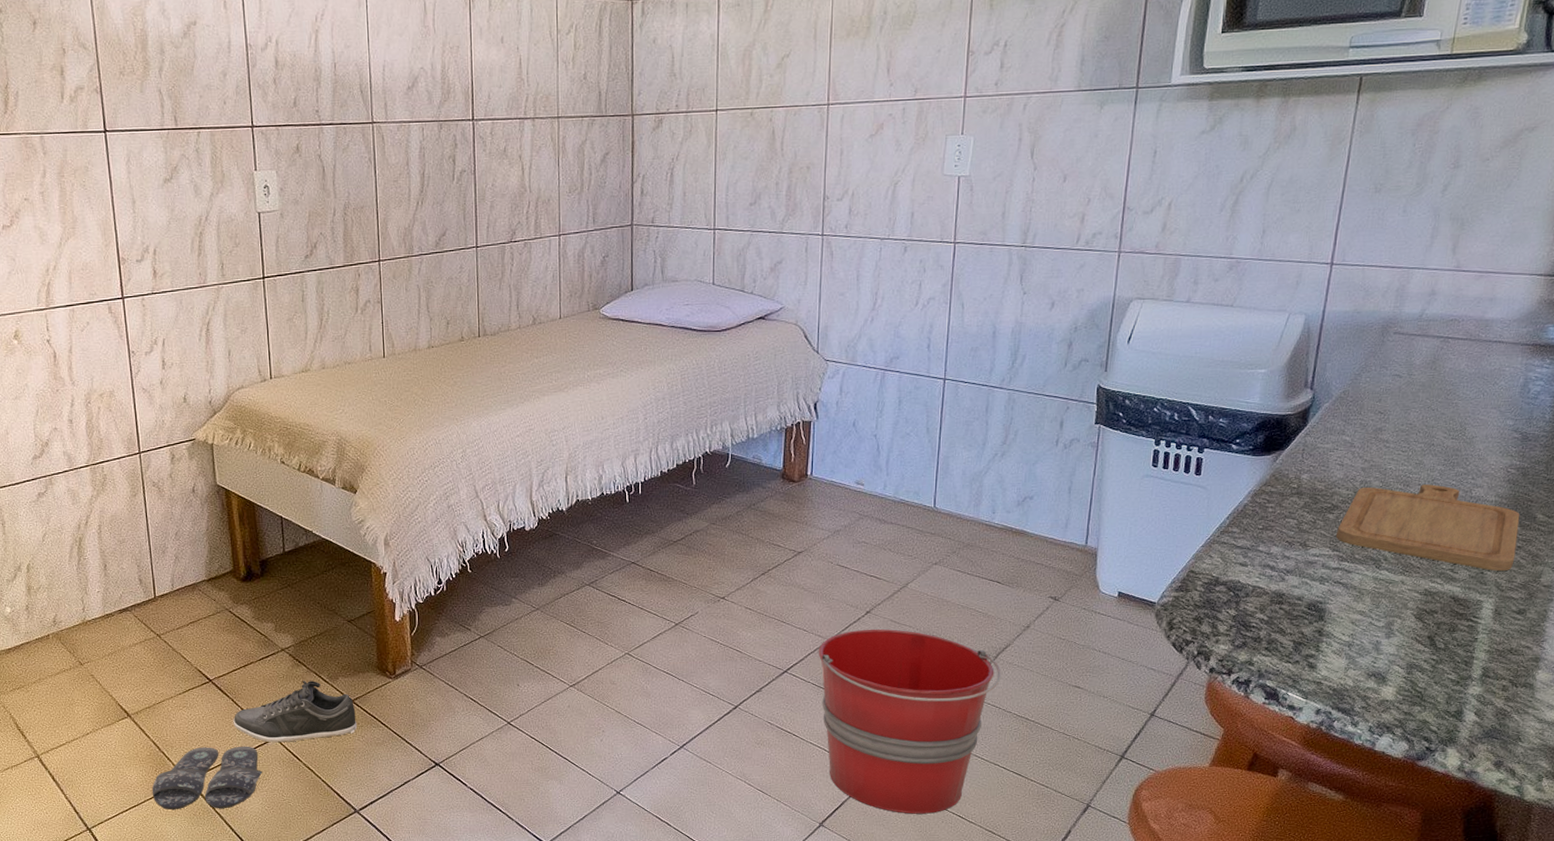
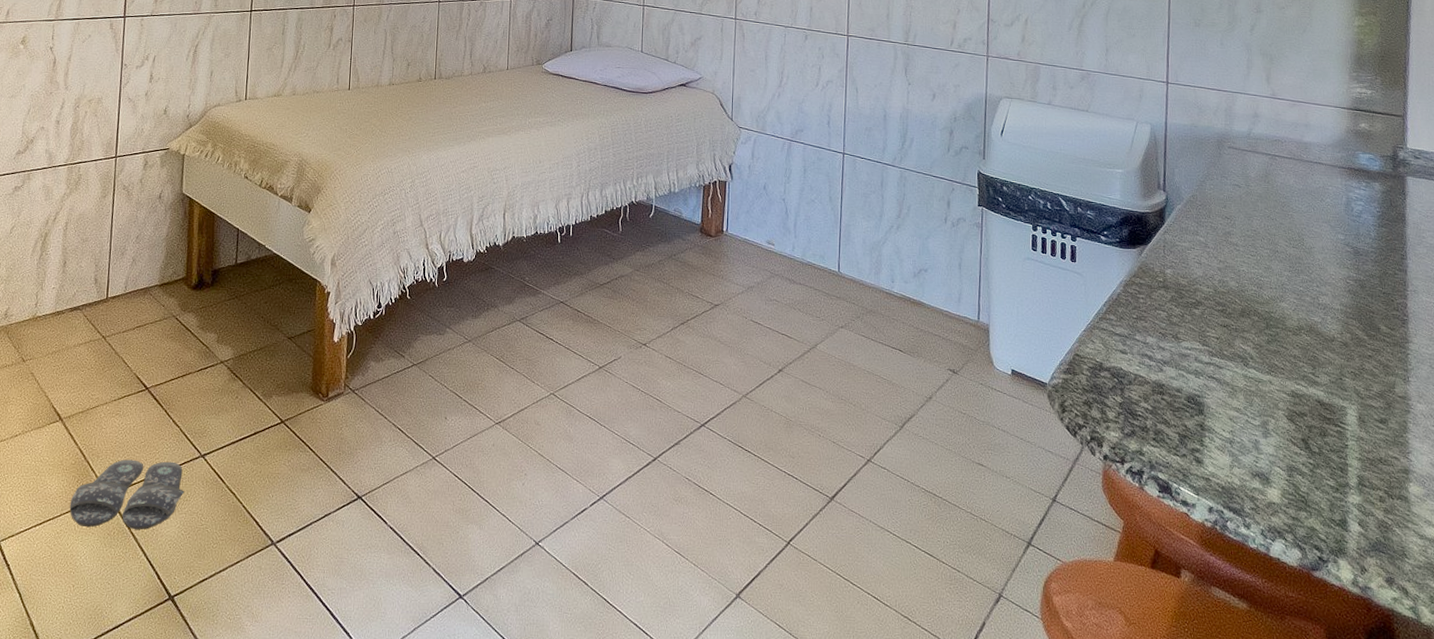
shoe: present [233,680,357,743] -> none [162,395,285,461]
bucket: present [818,628,1002,814] -> none [734,387,908,592]
chopping board: present [1335,484,1520,571] -> none [1203,287,1368,378]

